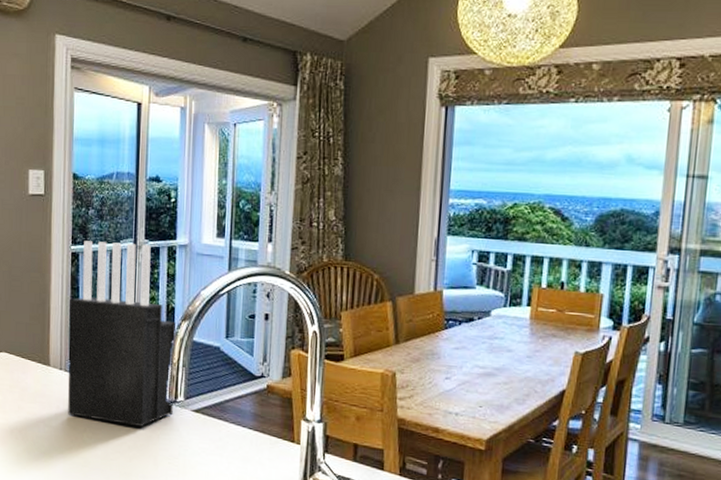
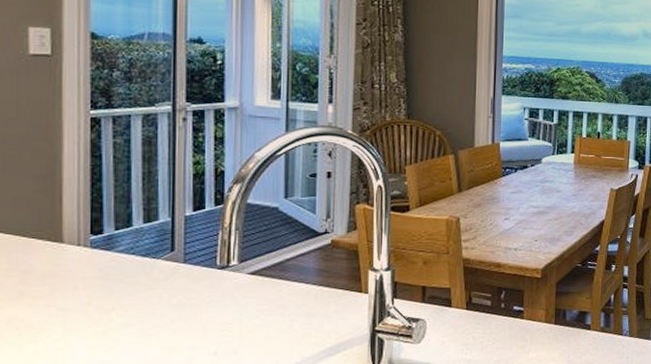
knife block: present [68,240,175,427] -> none [89,104,226,297]

